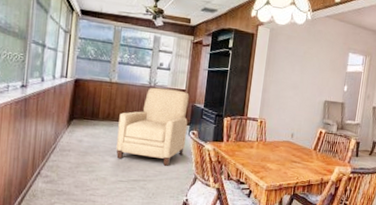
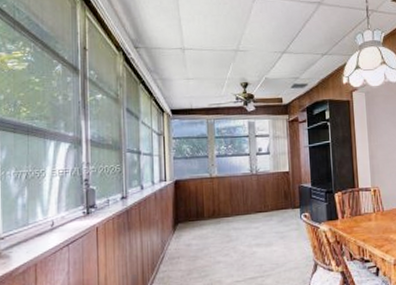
chair: present [116,87,189,166] -> none [225,173,299,258]

